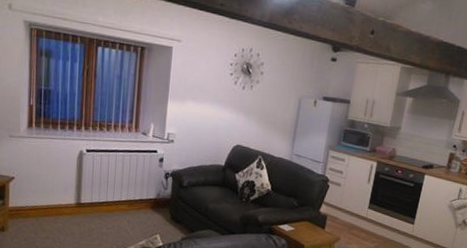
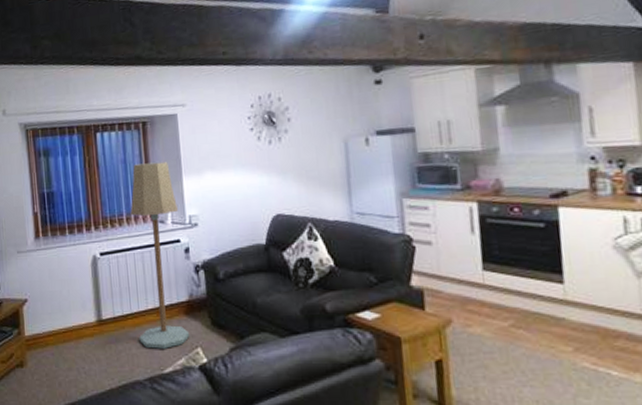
floor lamp: none [110,81,160,232] -> present [130,161,190,349]

